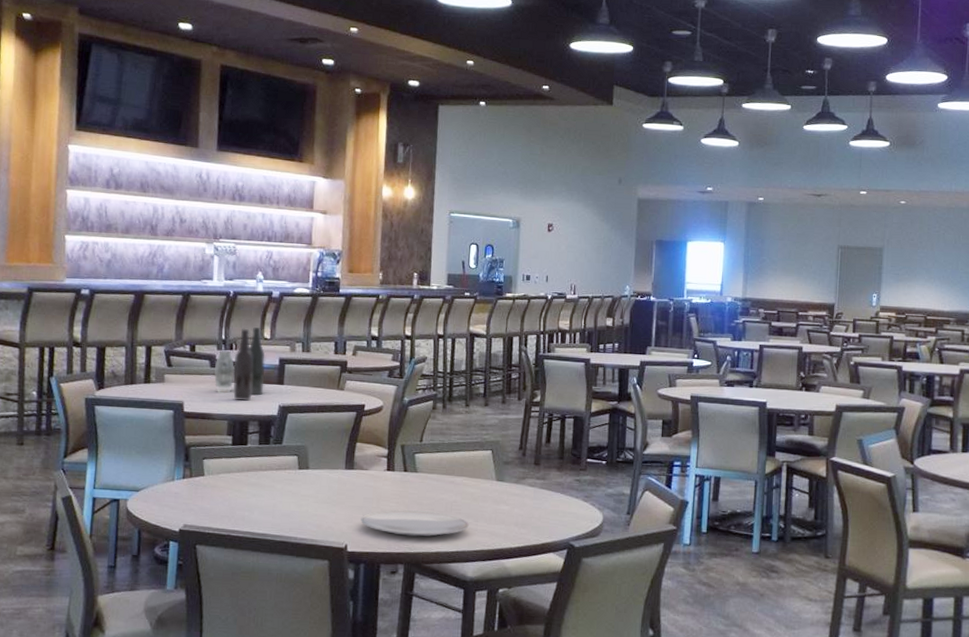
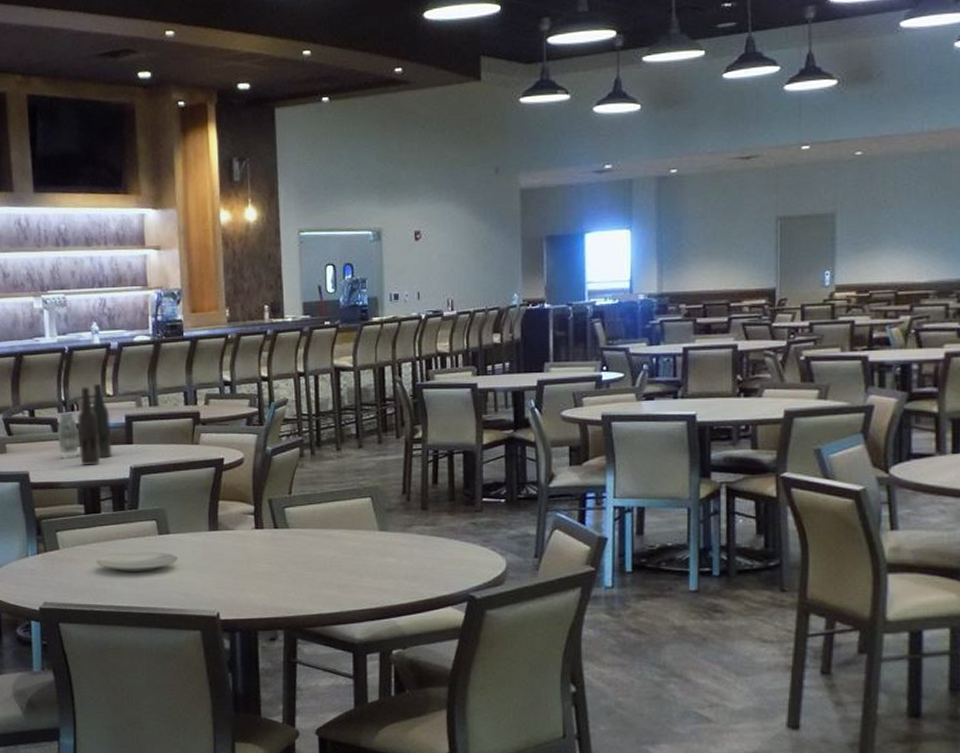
plate: none [238,483,315,502] -> present [96,552,178,571]
plate: present [360,510,469,537] -> none [231,570,352,599]

